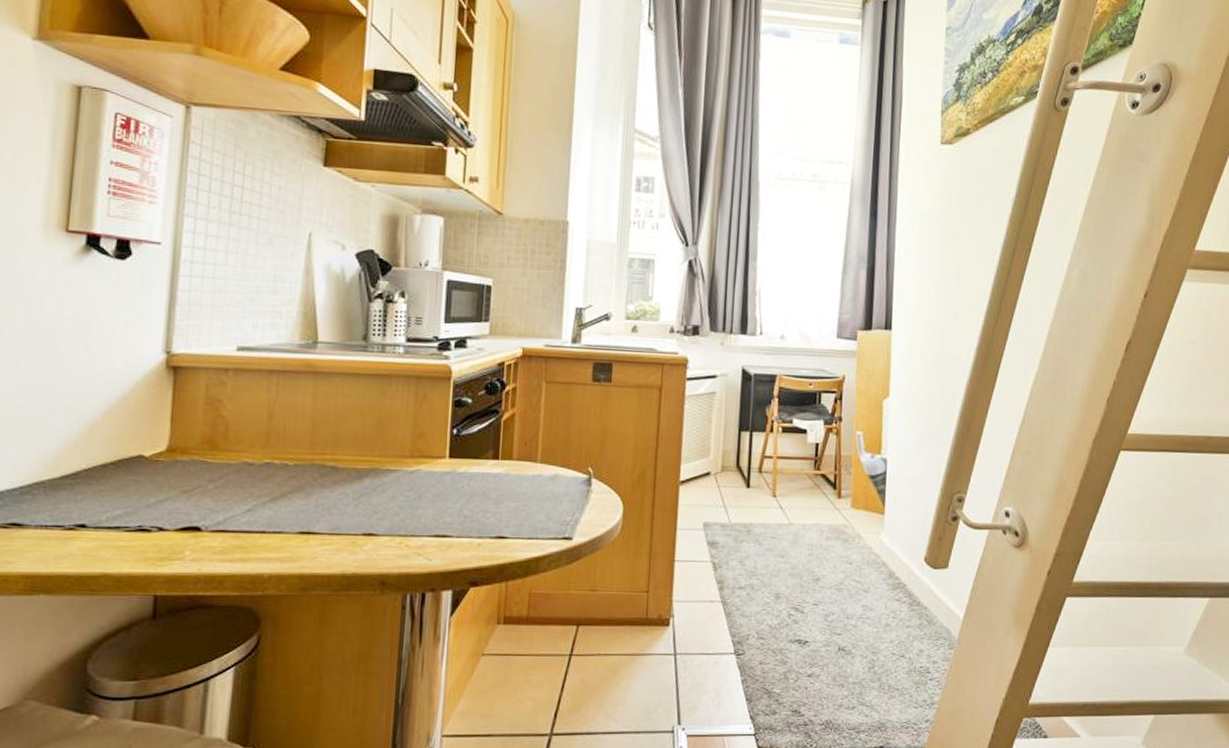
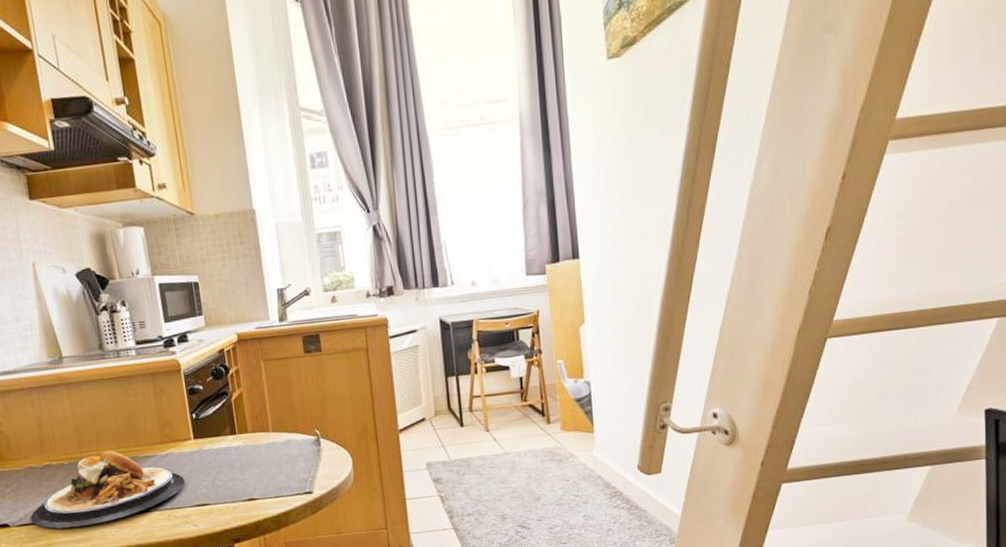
plate: none [230,457,428,543] -> present [30,451,185,529]

